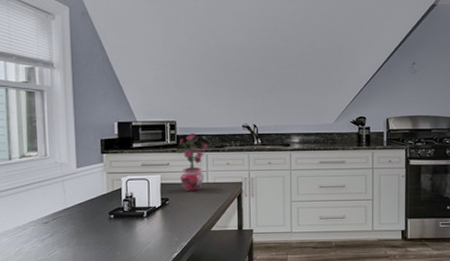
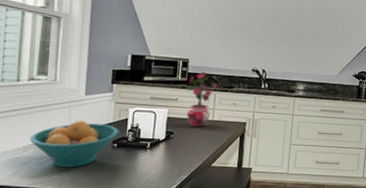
fruit bowl: none [27,194,115,244] -> present [29,120,119,168]

